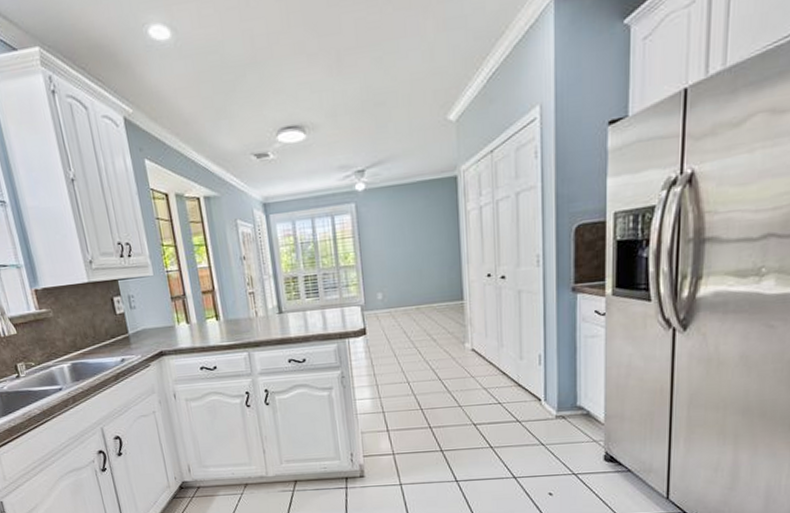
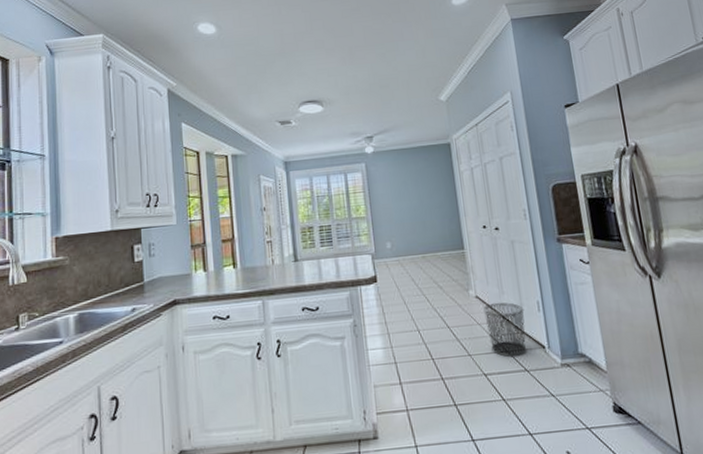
trash can: none [478,355,524,409] -> present [482,302,527,357]

